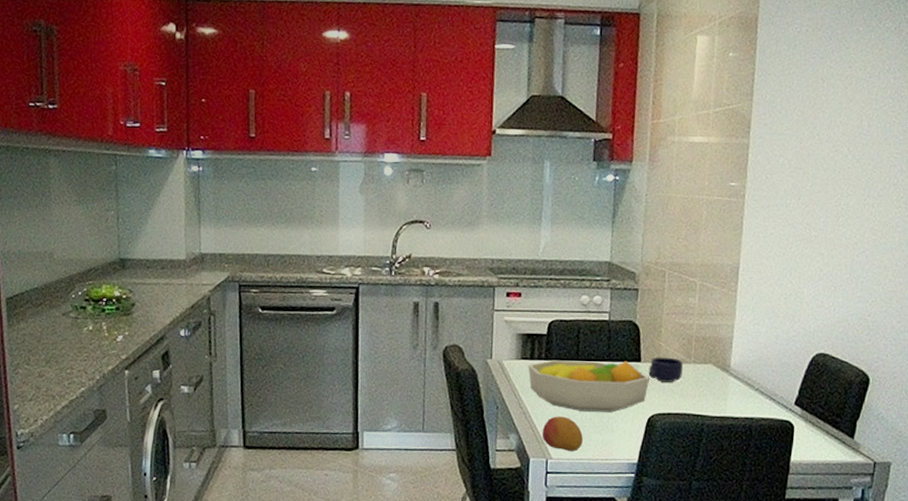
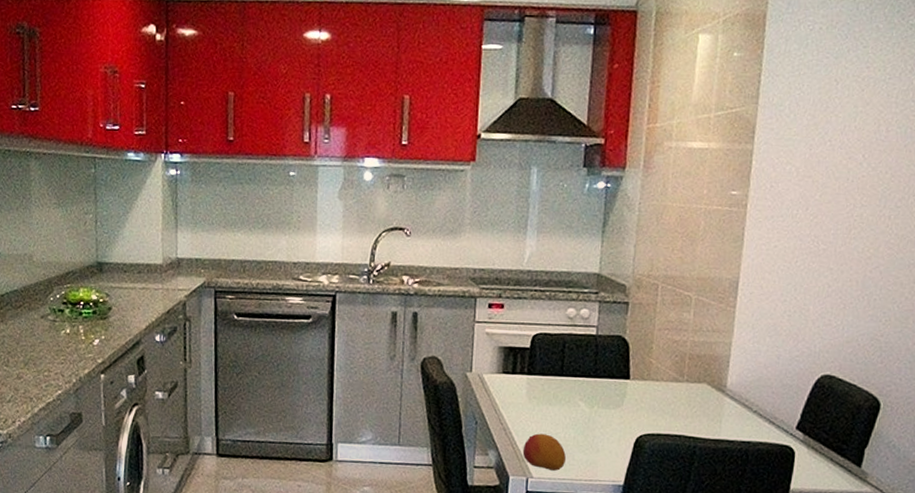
fruit bowl: present [528,360,651,412] -> none [509,375,640,431]
mug: present [648,357,683,382] -> none [637,374,675,402]

